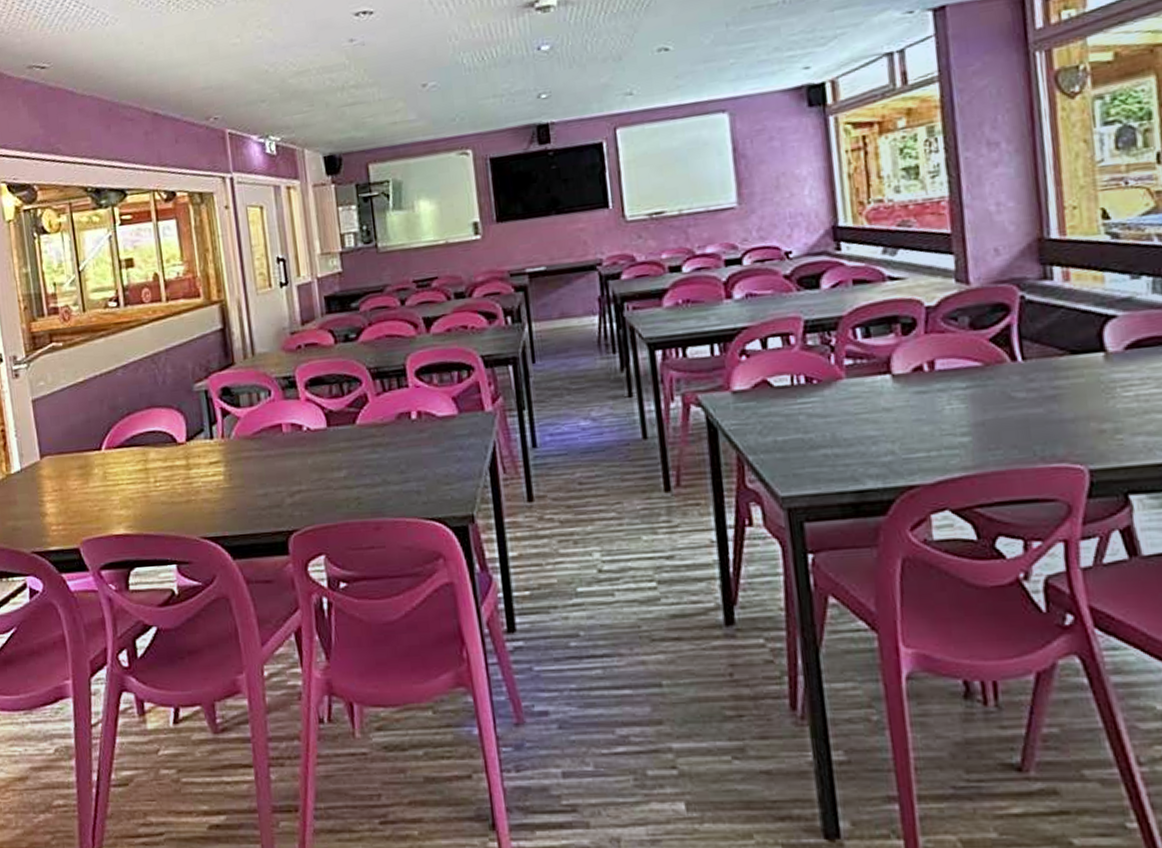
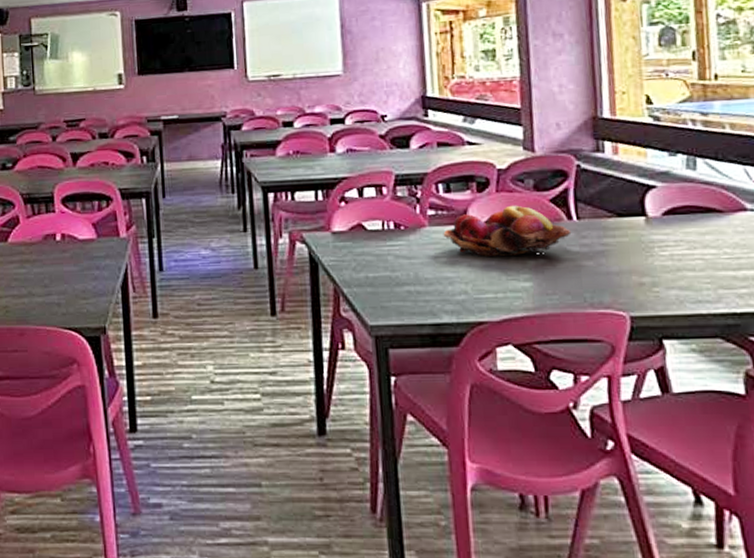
fruit basket: none [863,347,1016,410] -> present [443,205,572,256]

